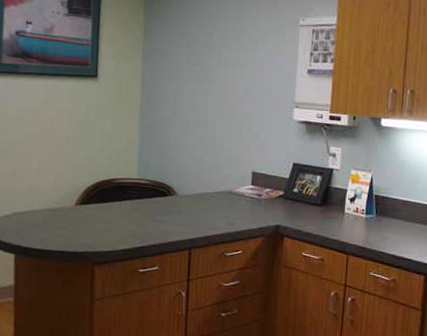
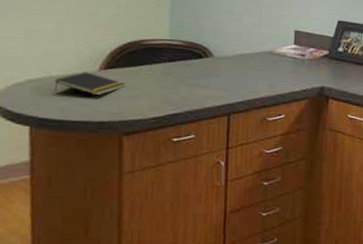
notepad: none [36,207,98,229] -> present [54,72,126,96]

